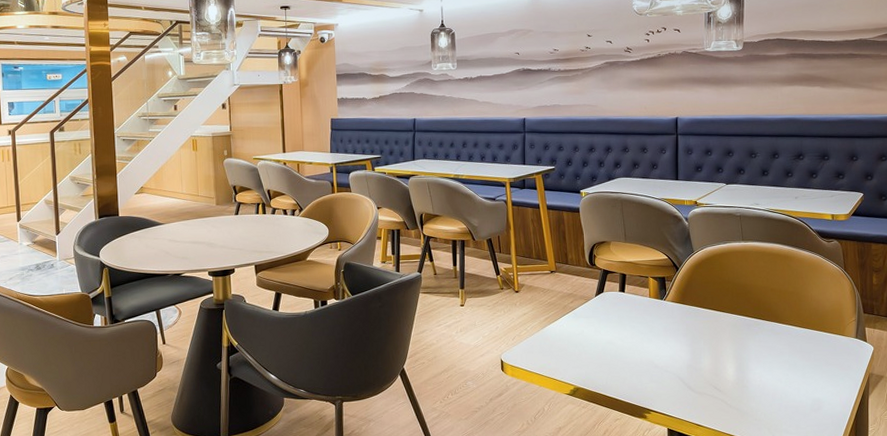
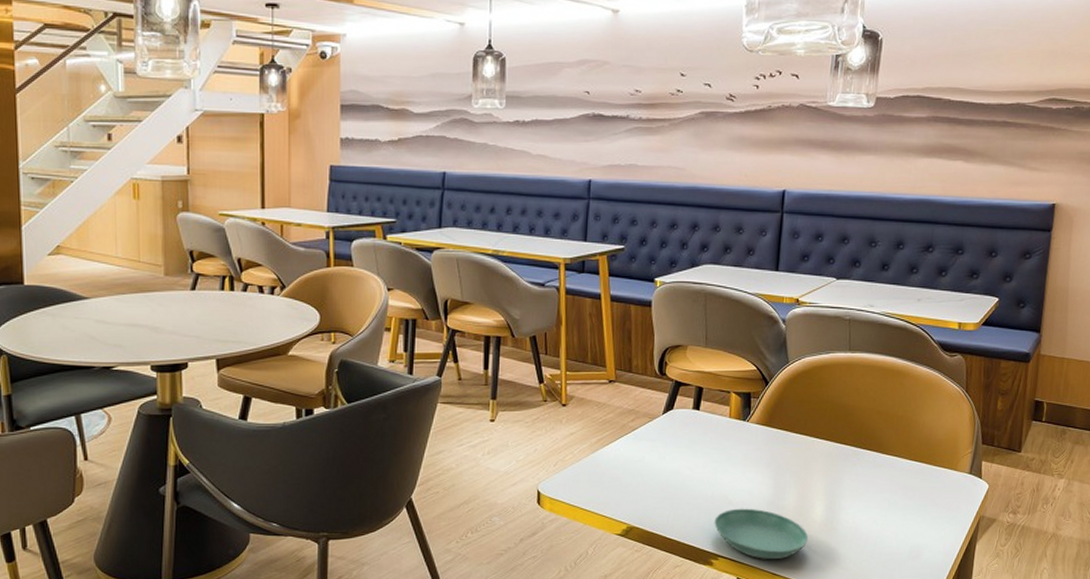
saucer: none [644,370,724,413] -> present [714,508,809,559]

